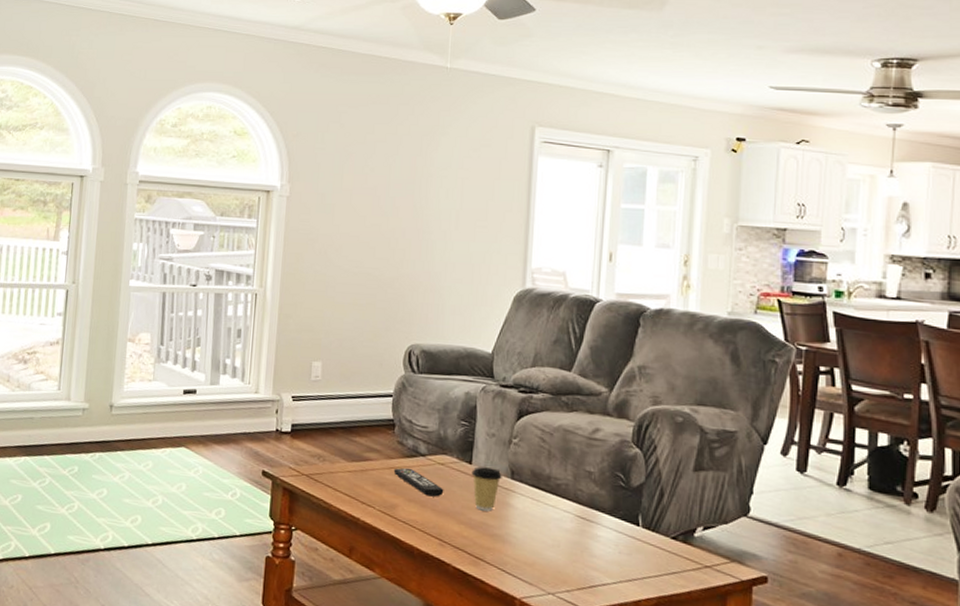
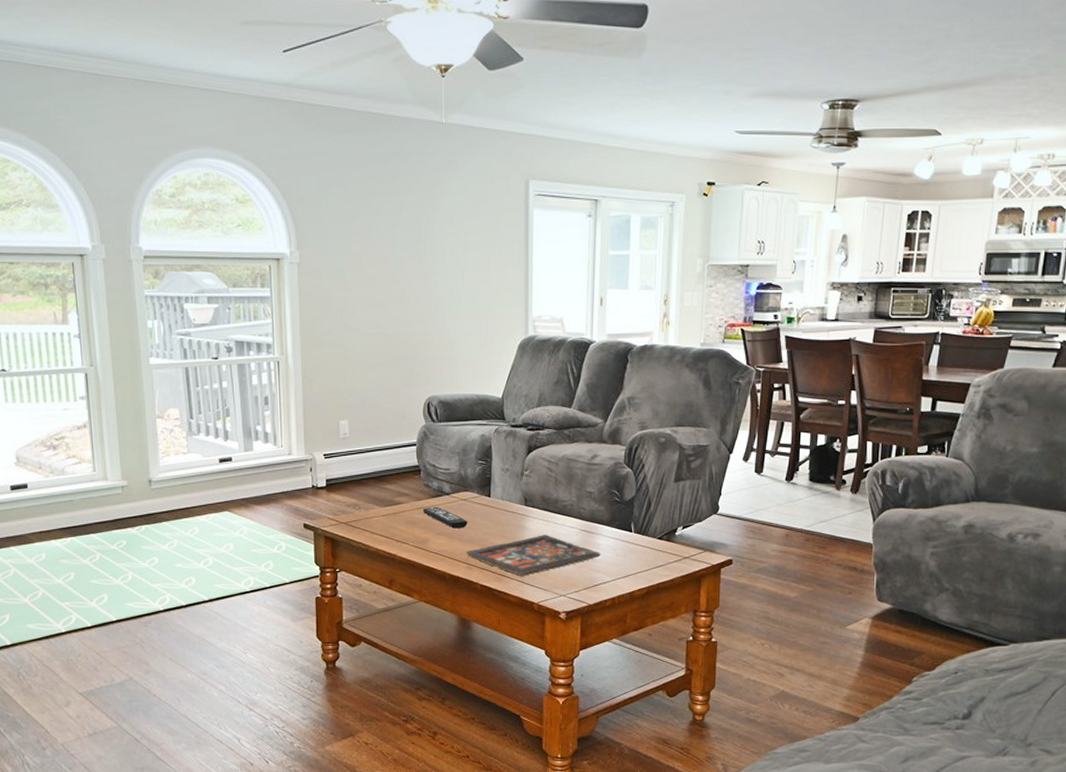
board game: none [439,516,600,563] -> present [466,535,601,576]
coffee cup: present [471,466,502,511] -> none [491,498,517,535]

